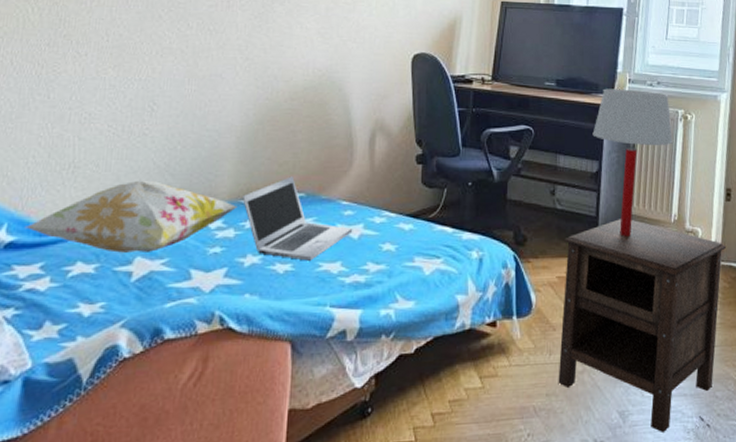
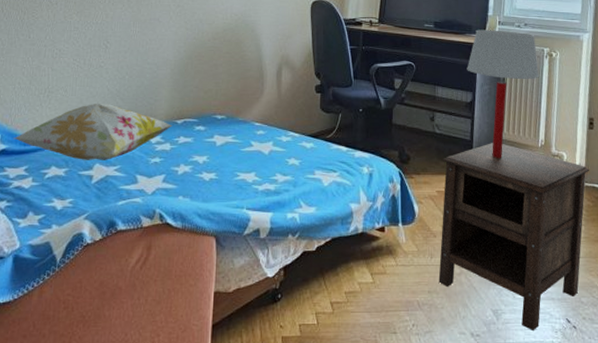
laptop: present [241,176,353,261] -> none [175,102,264,171]

